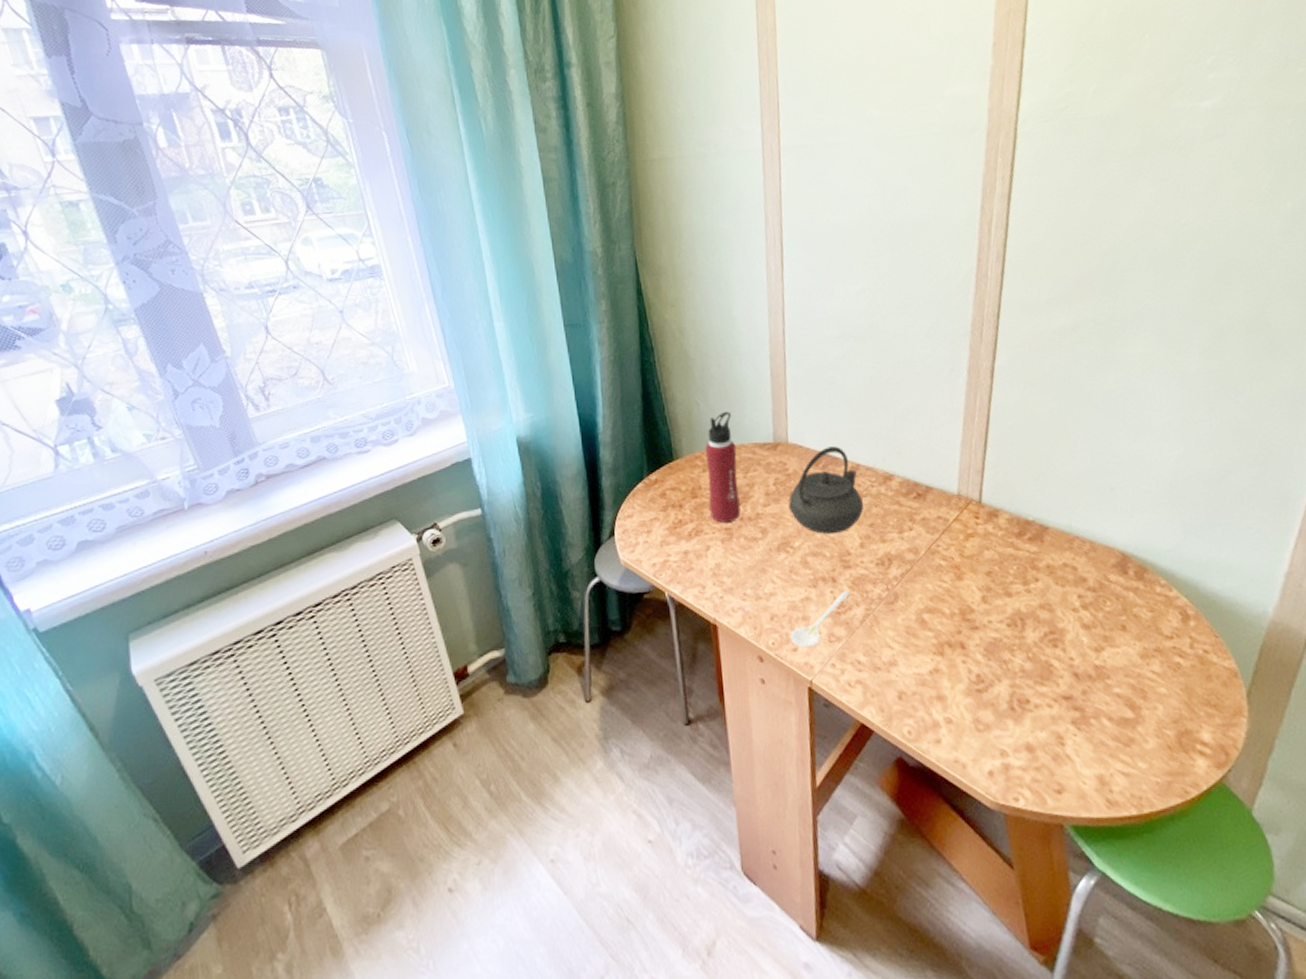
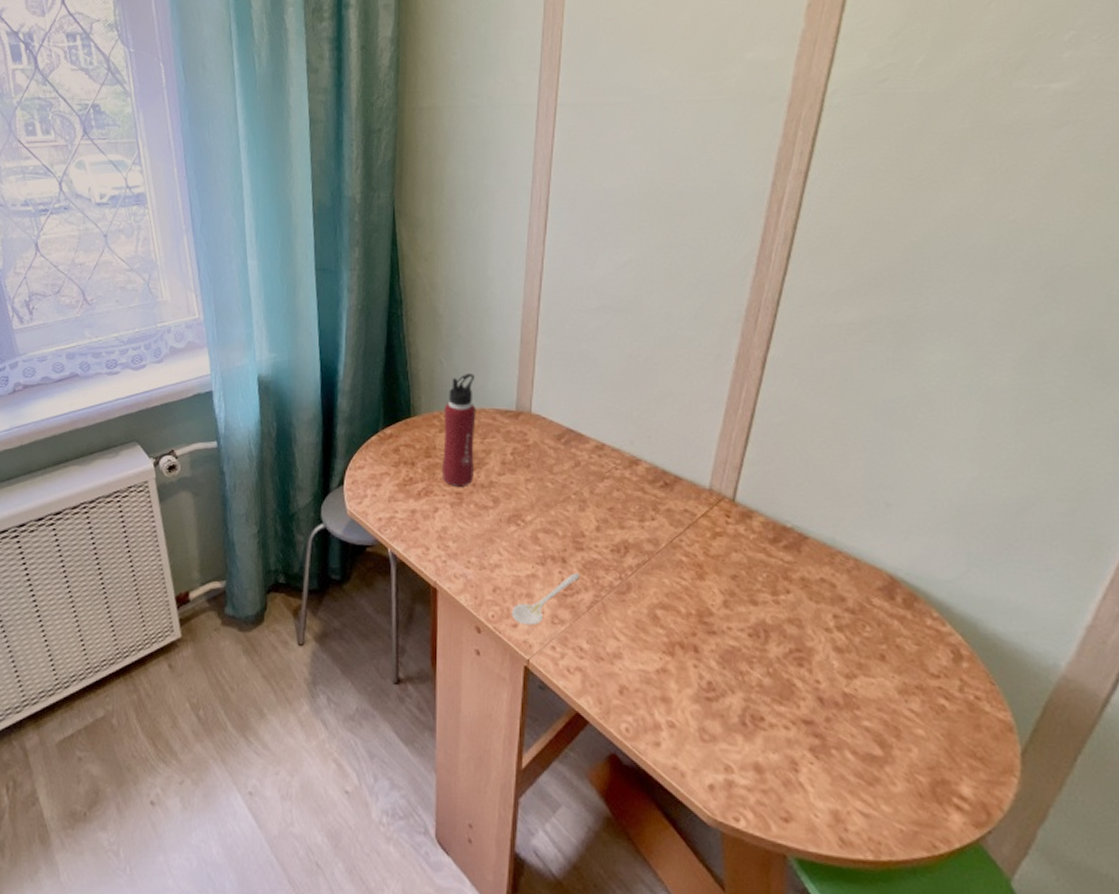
kettle: present [788,446,863,535] -> none [525,422,604,513]

